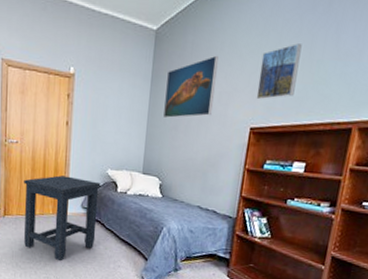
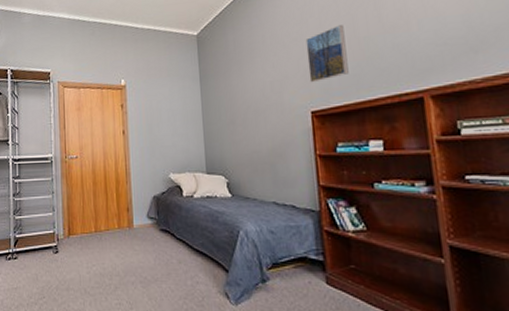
side table: present [24,175,101,262] -> none [86,186,167,283]
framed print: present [164,55,219,118] -> none [215,48,267,113]

